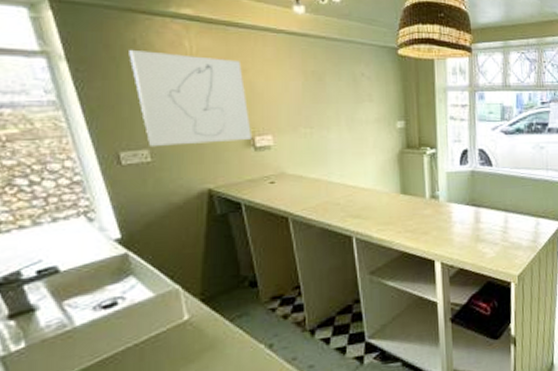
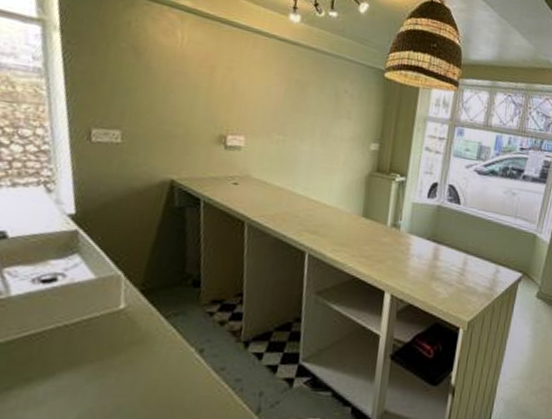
wall art: present [129,49,251,146] -> none [121,30,228,137]

